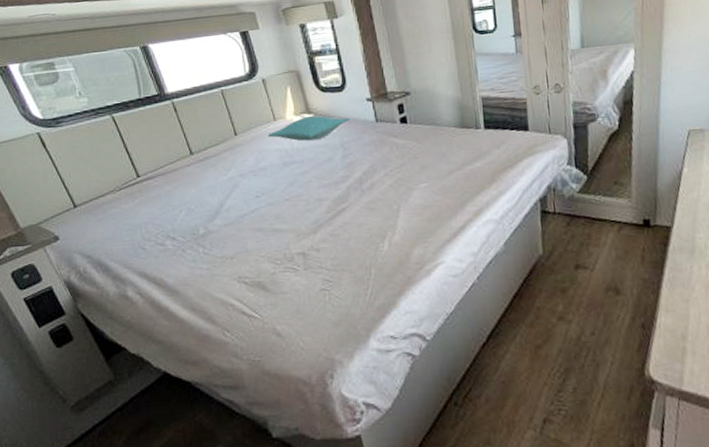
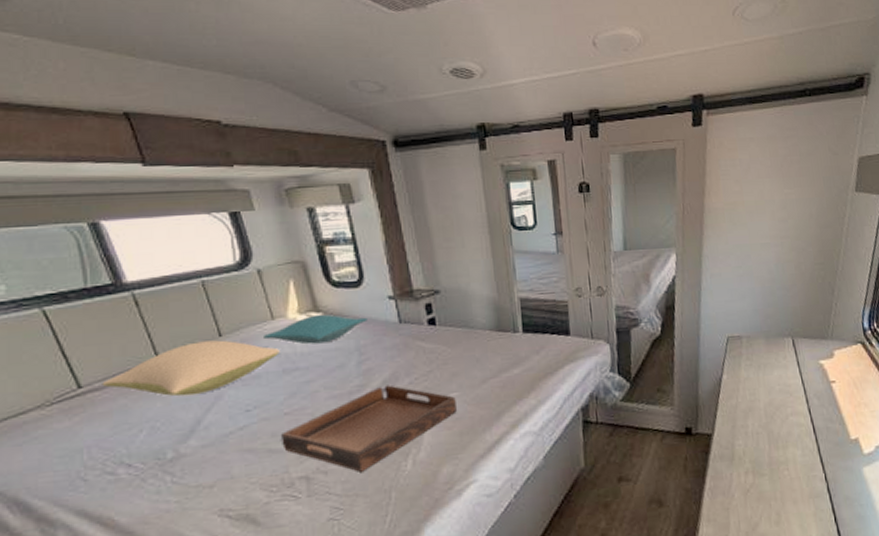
pillow: none [153,138,281,185] -> present [102,340,280,397]
serving tray: none [282,176,426,251] -> present [280,385,457,472]

